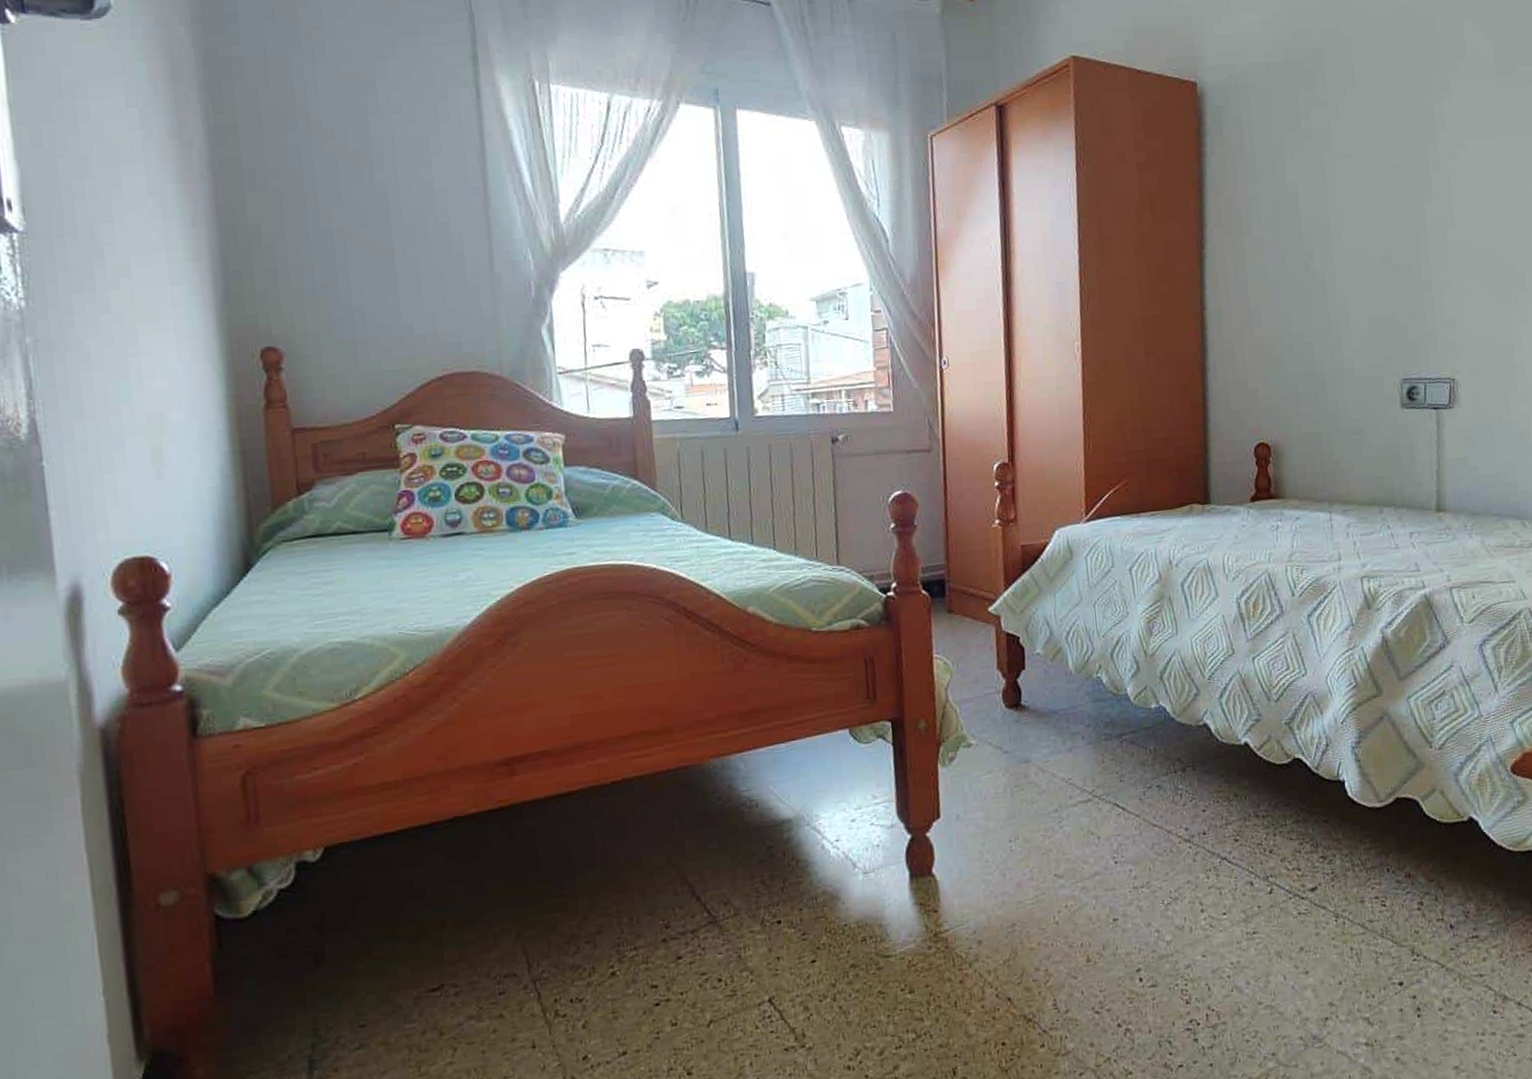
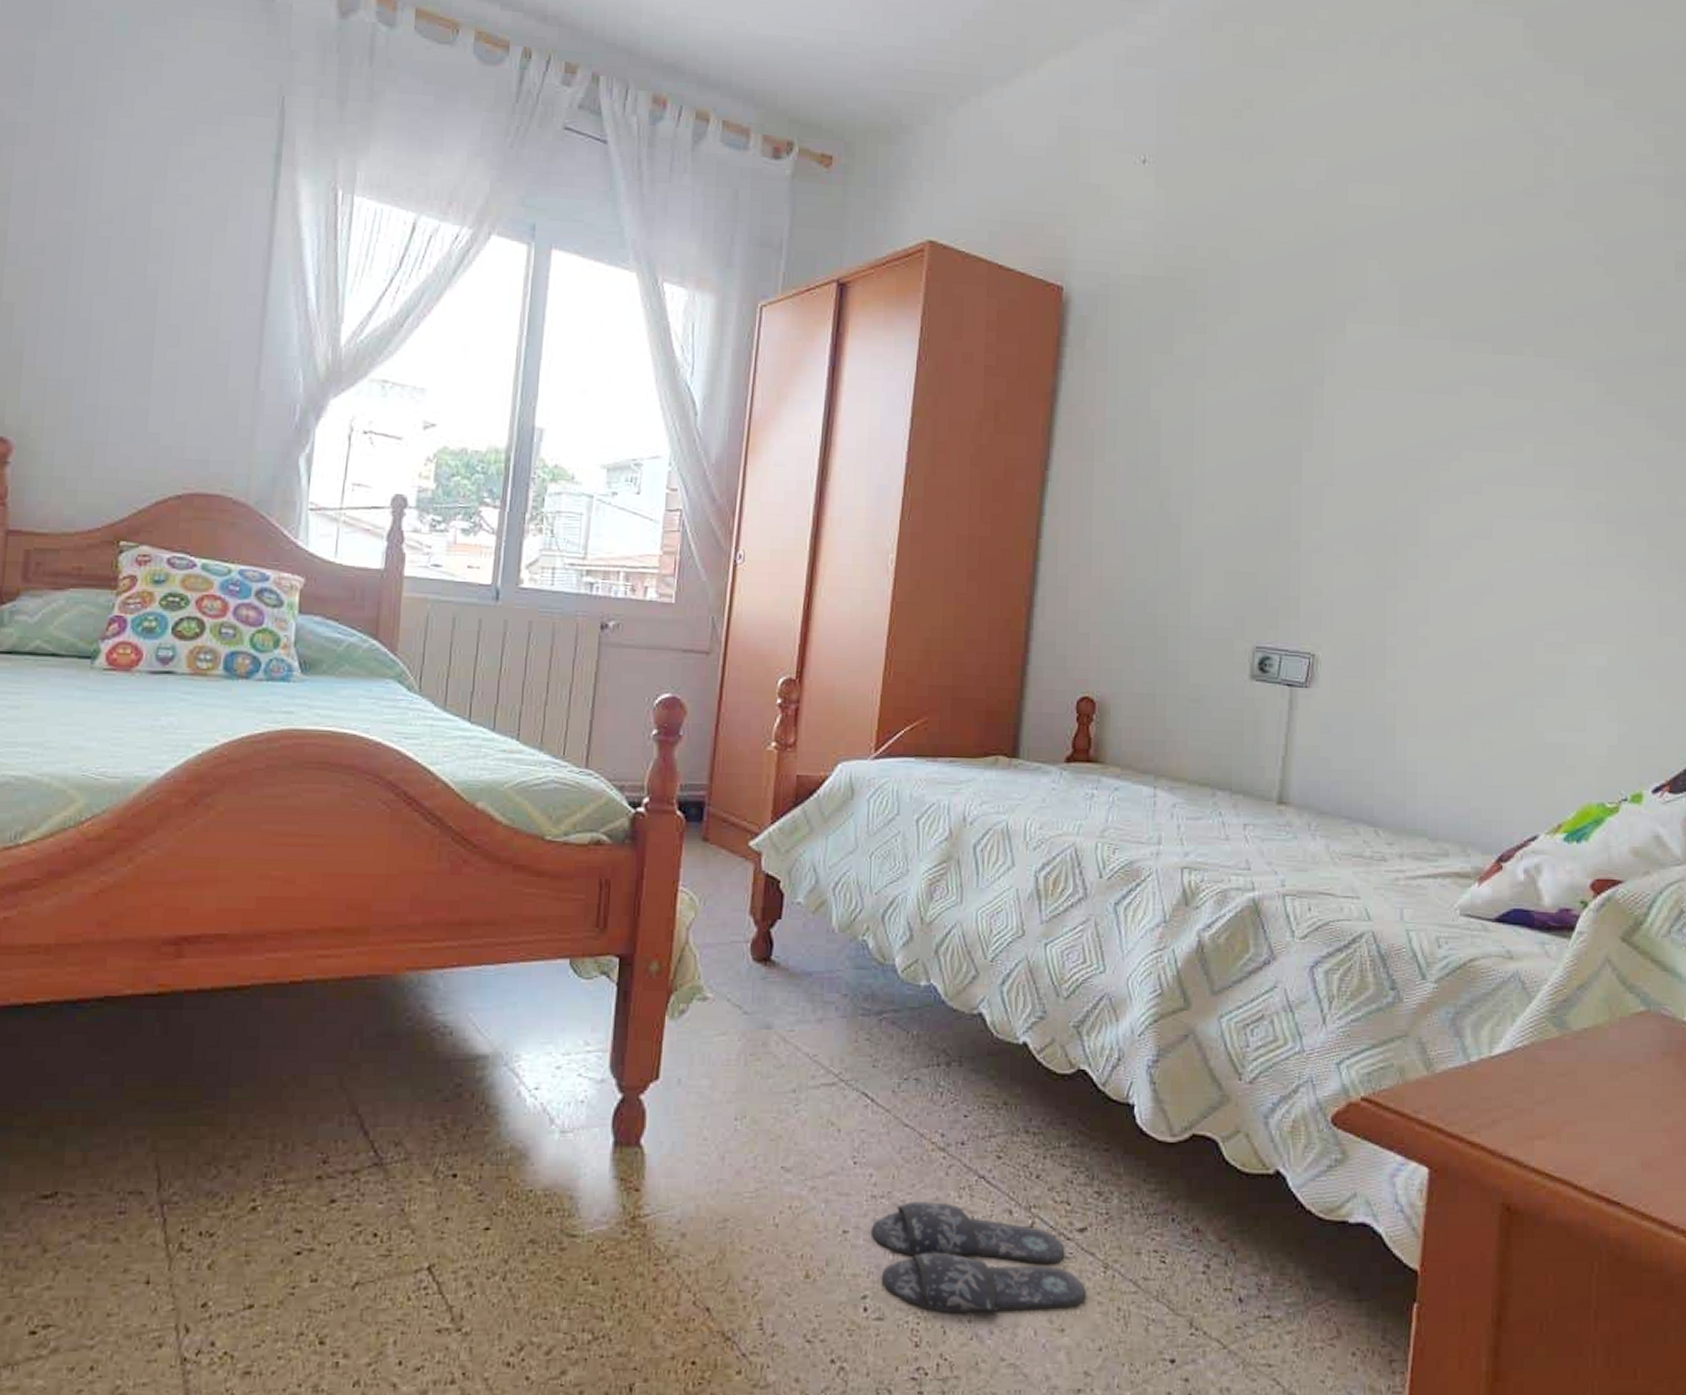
slippers: none [1136,884,1323,974] -> present [870,1202,1086,1314]

